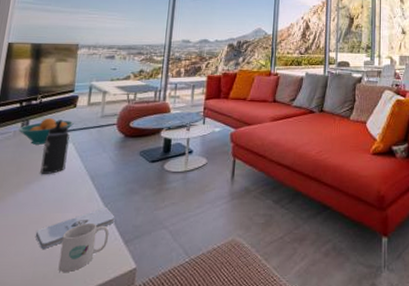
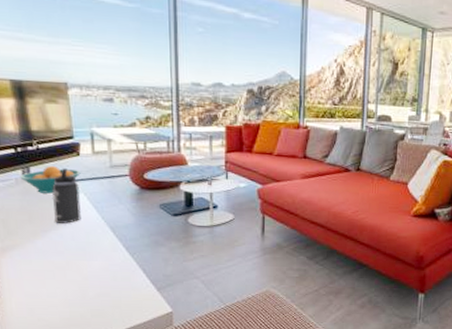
notepad: present [35,207,115,249] -> none [64,256,144,292]
mug: present [58,222,109,272] -> none [92,270,141,313]

